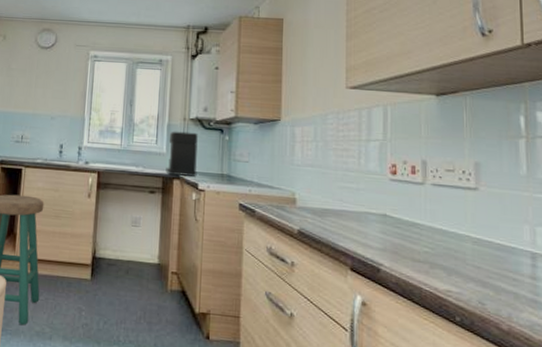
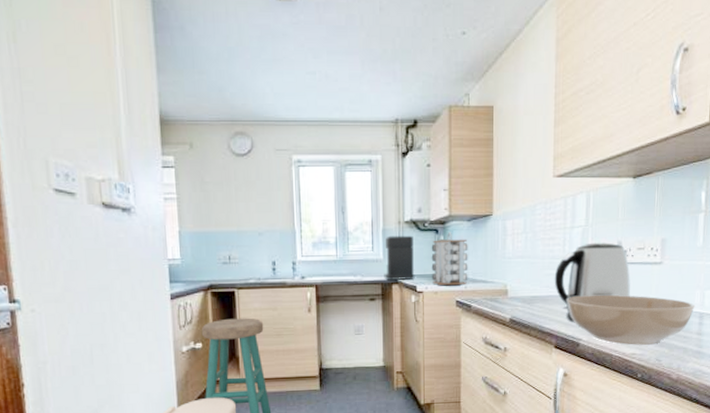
spice rack: none [214,133,254,189] -> present [431,232,468,286]
kettle: none [348,158,441,243] -> present [554,242,631,322]
bowl: none [363,214,525,283] -> present [566,294,695,345]

